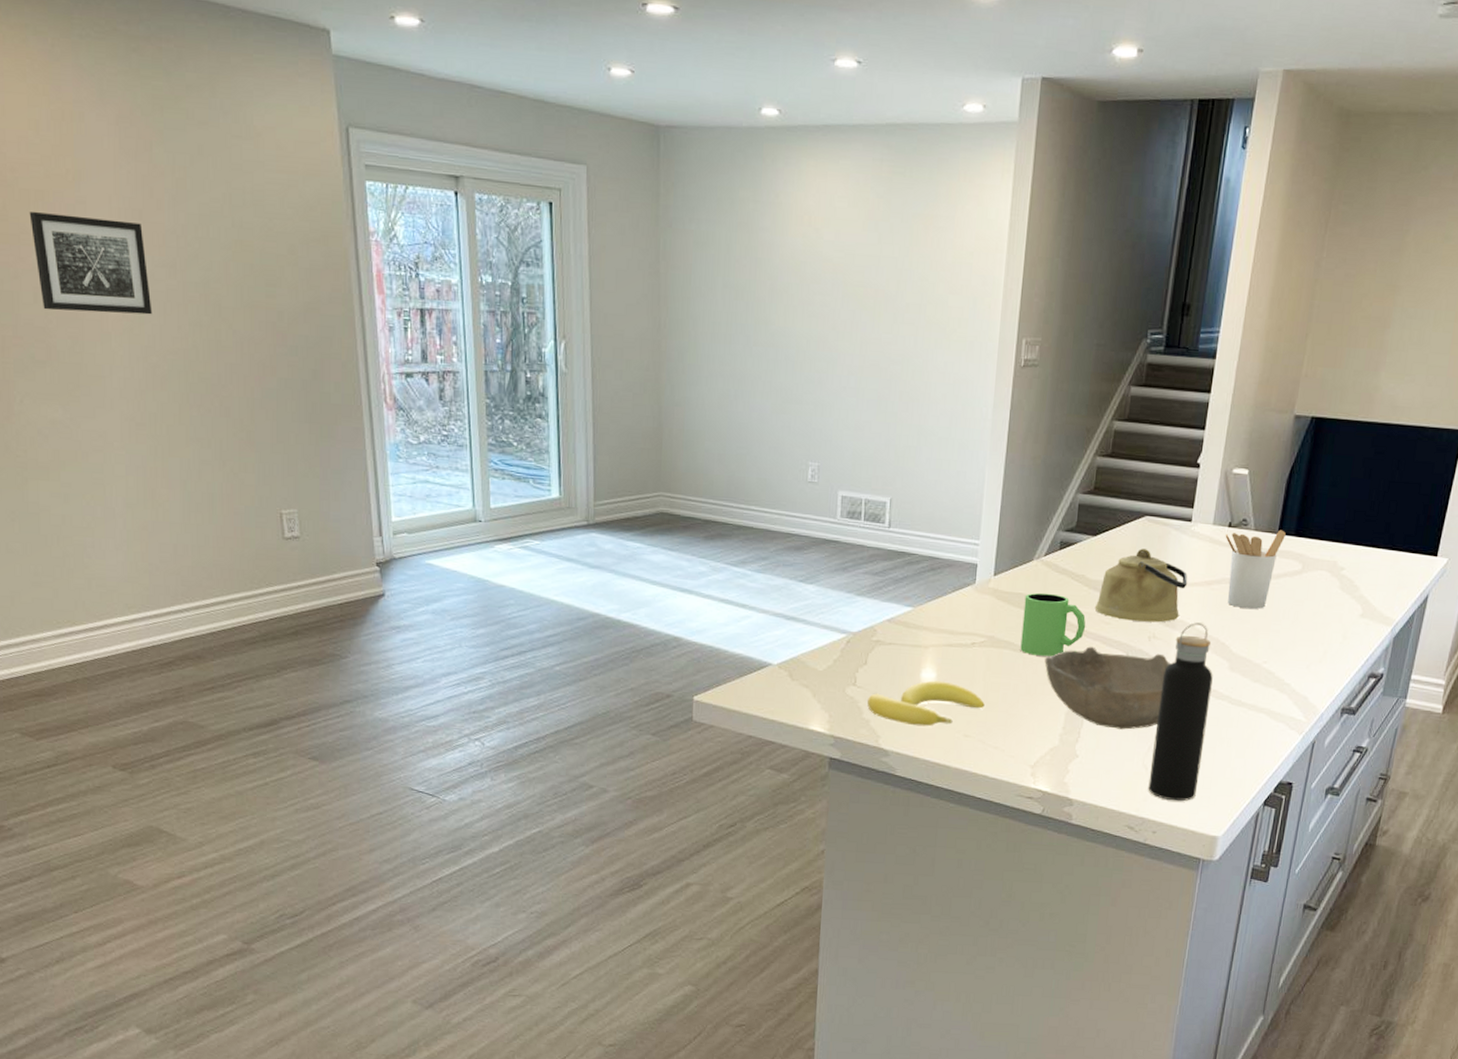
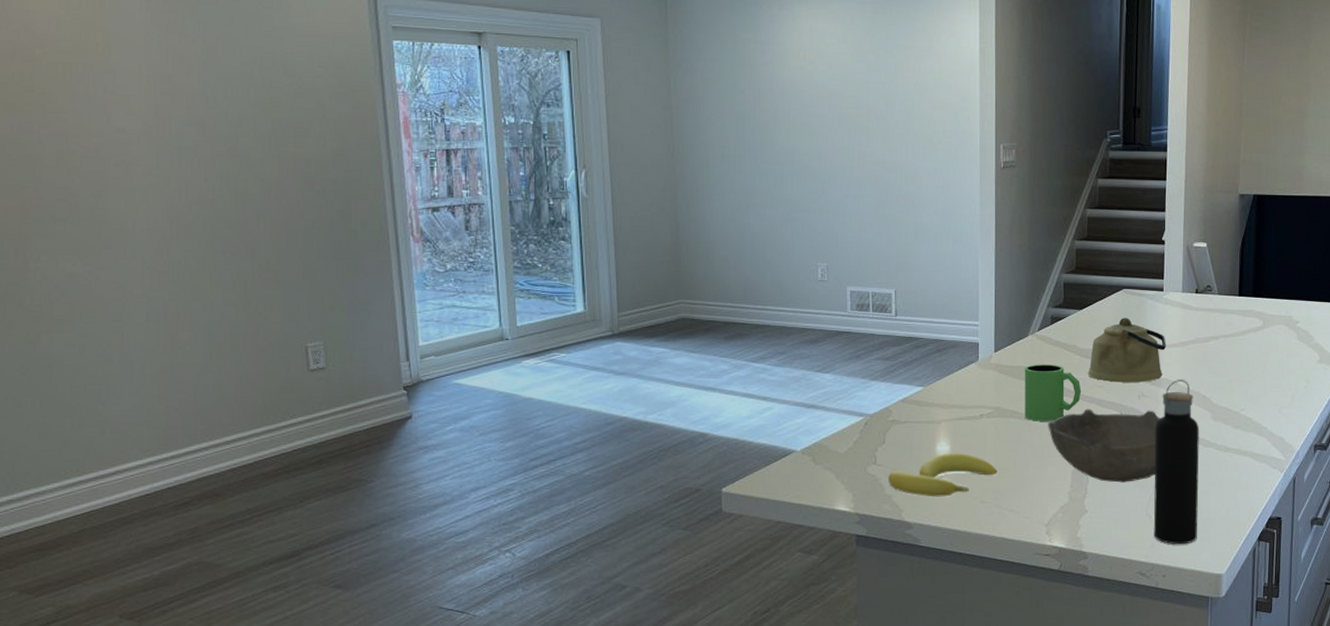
wall art: present [29,212,153,315] -> none [56,83,179,171]
utensil holder: present [1225,529,1286,610] -> none [1194,292,1245,364]

